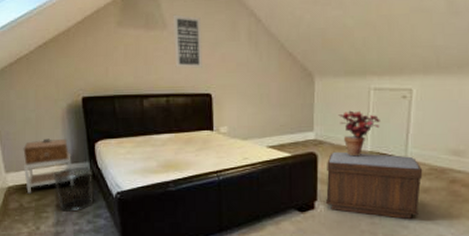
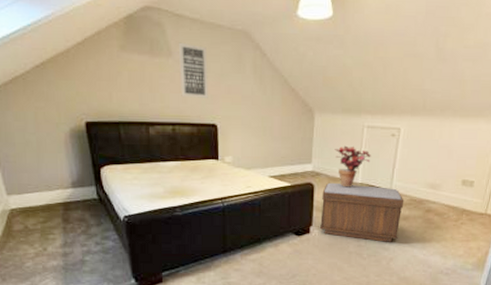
nightstand: present [23,138,74,194] -> none [25,162,80,216]
waste bin: present [53,166,92,213] -> none [58,190,100,235]

